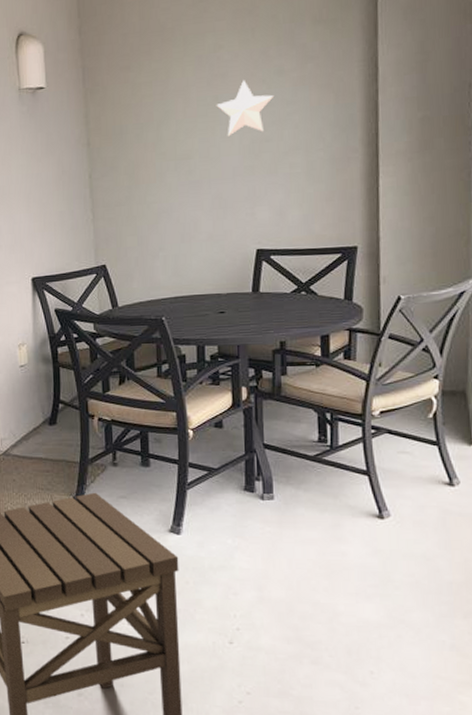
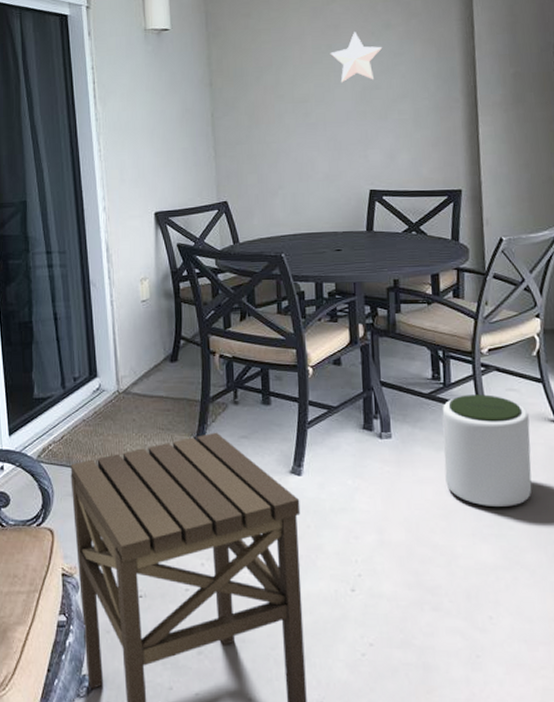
plant pot: none [328,457,422,569] -> present [442,394,532,508]

